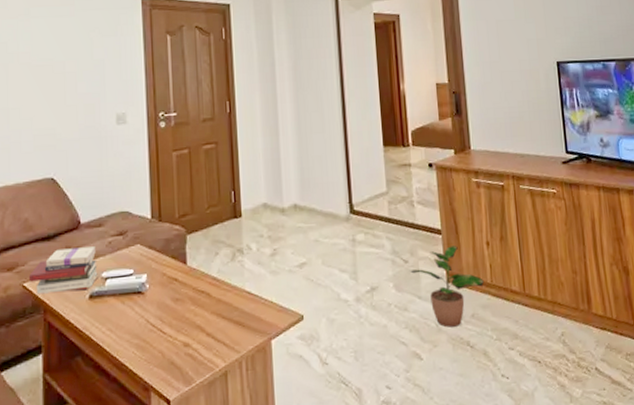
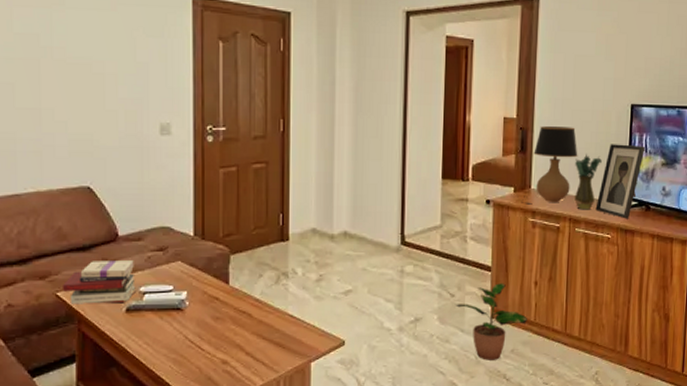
table lamp: none [465,87,512,166] -> present [524,126,578,205]
vase: none [510,112,536,167] -> present [574,154,602,210]
picture frame: none [536,100,578,173] -> present [595,144,646,219]

